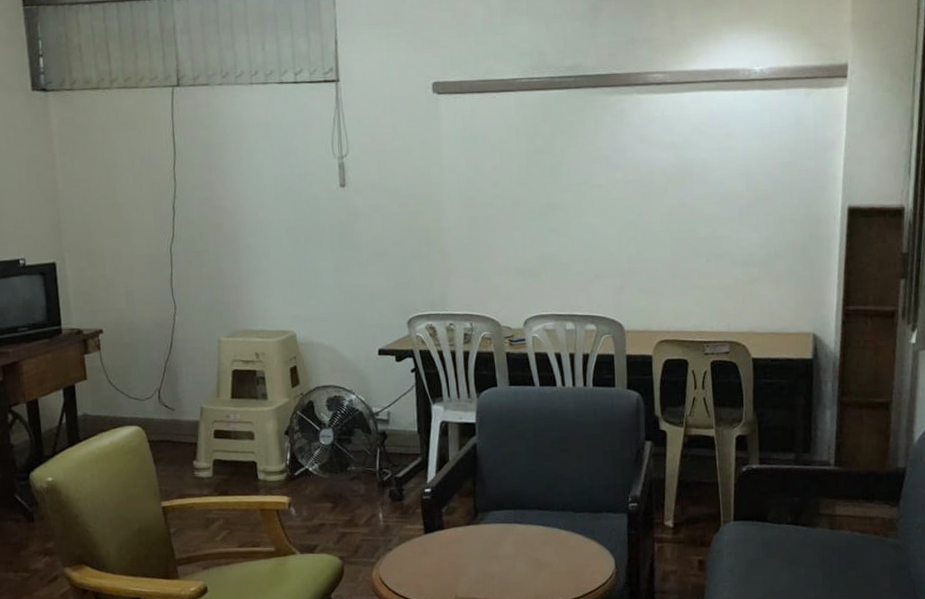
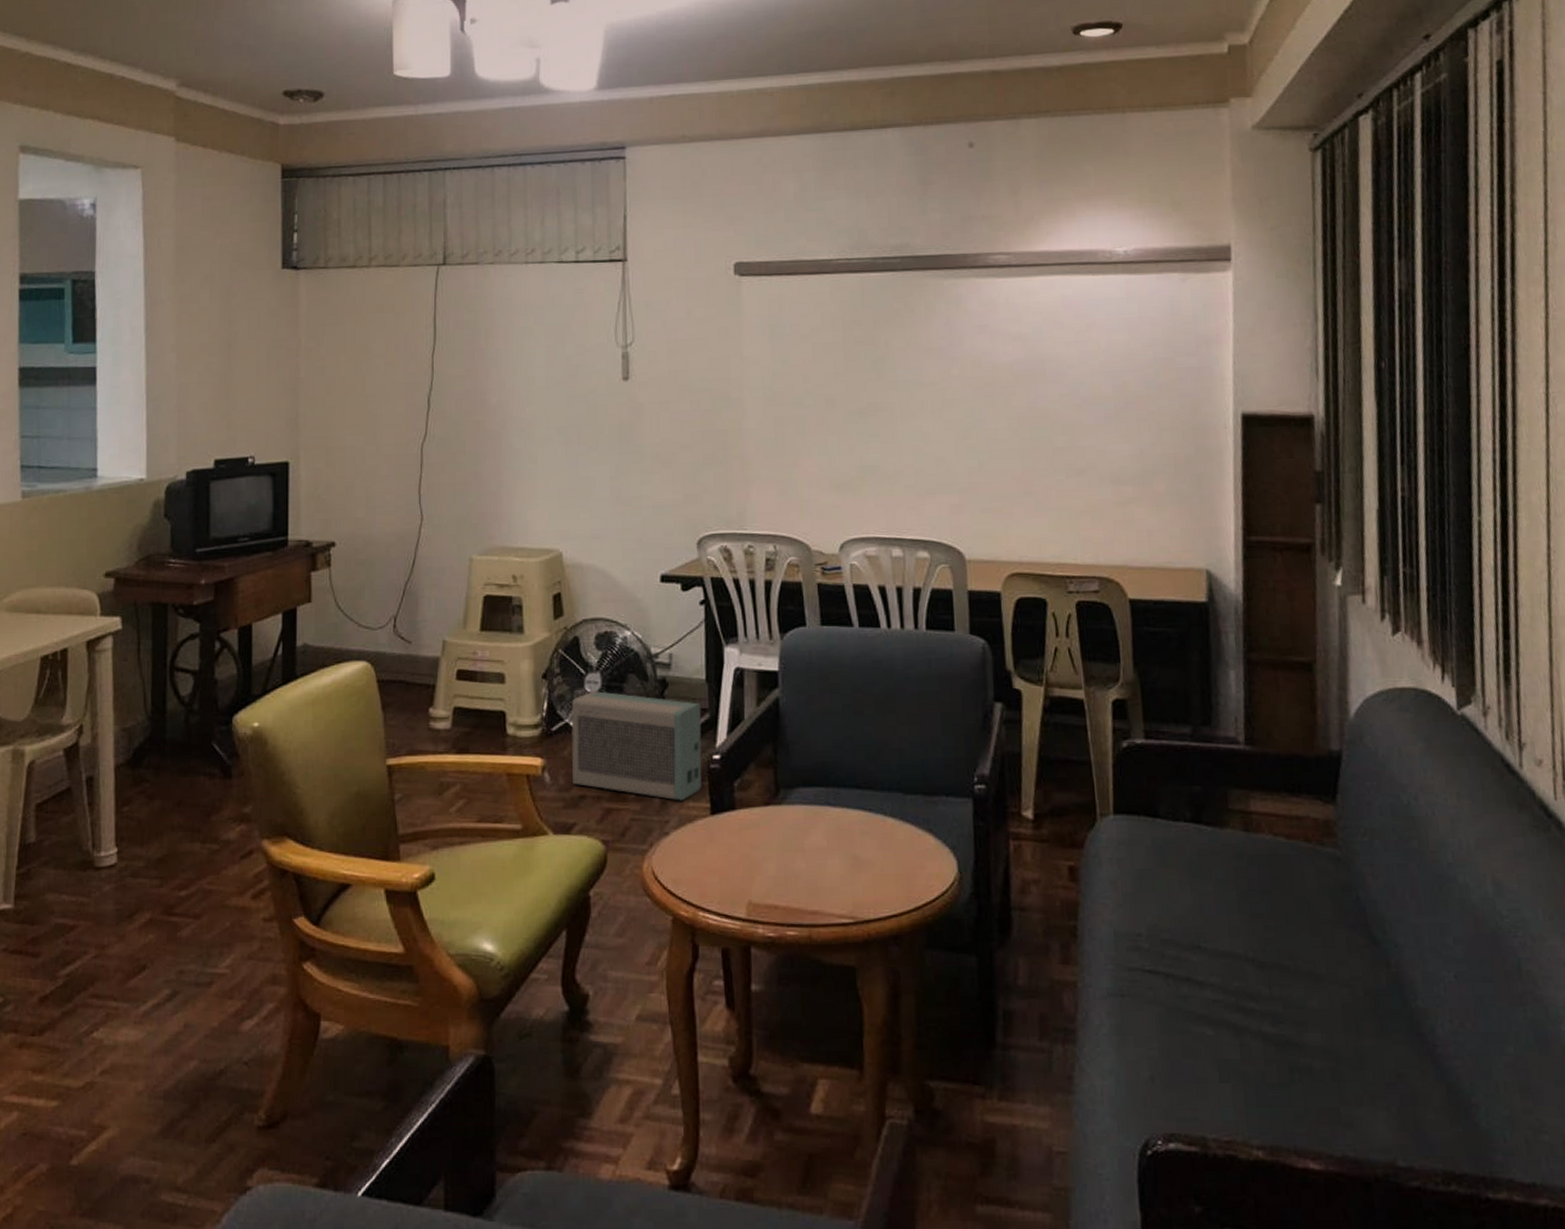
air purifier: none [310,443,417,525] -> present [571,691,702,801]

